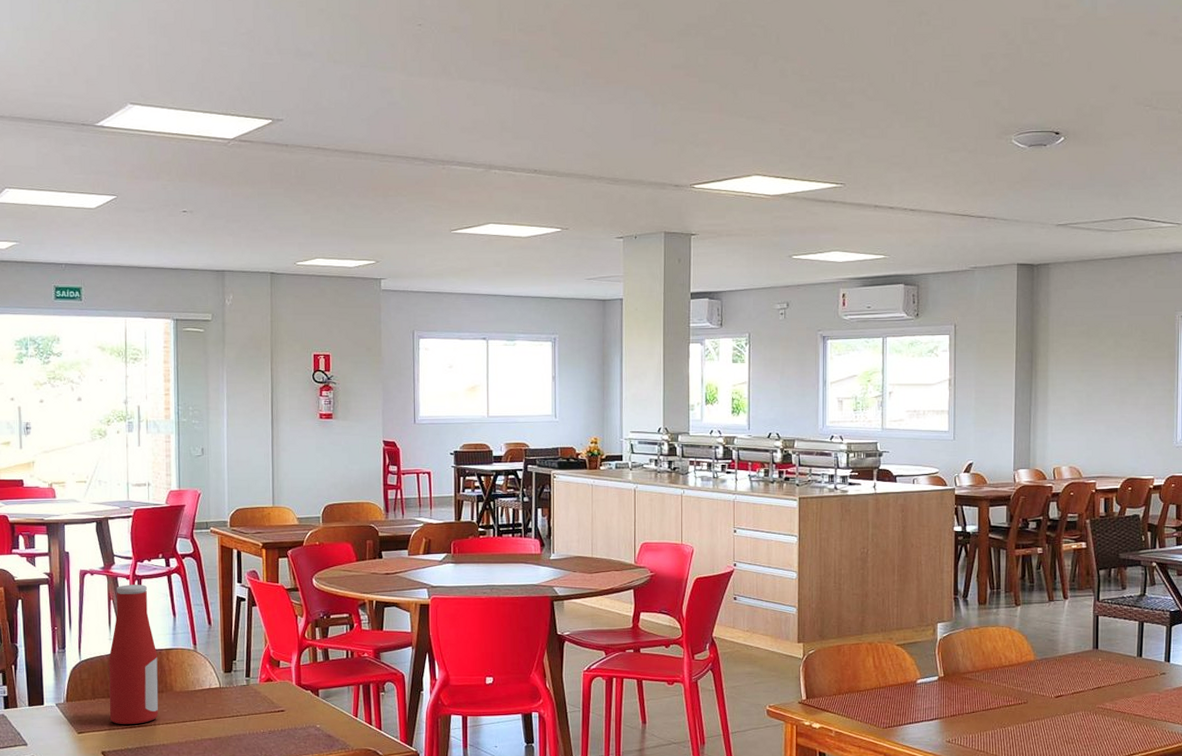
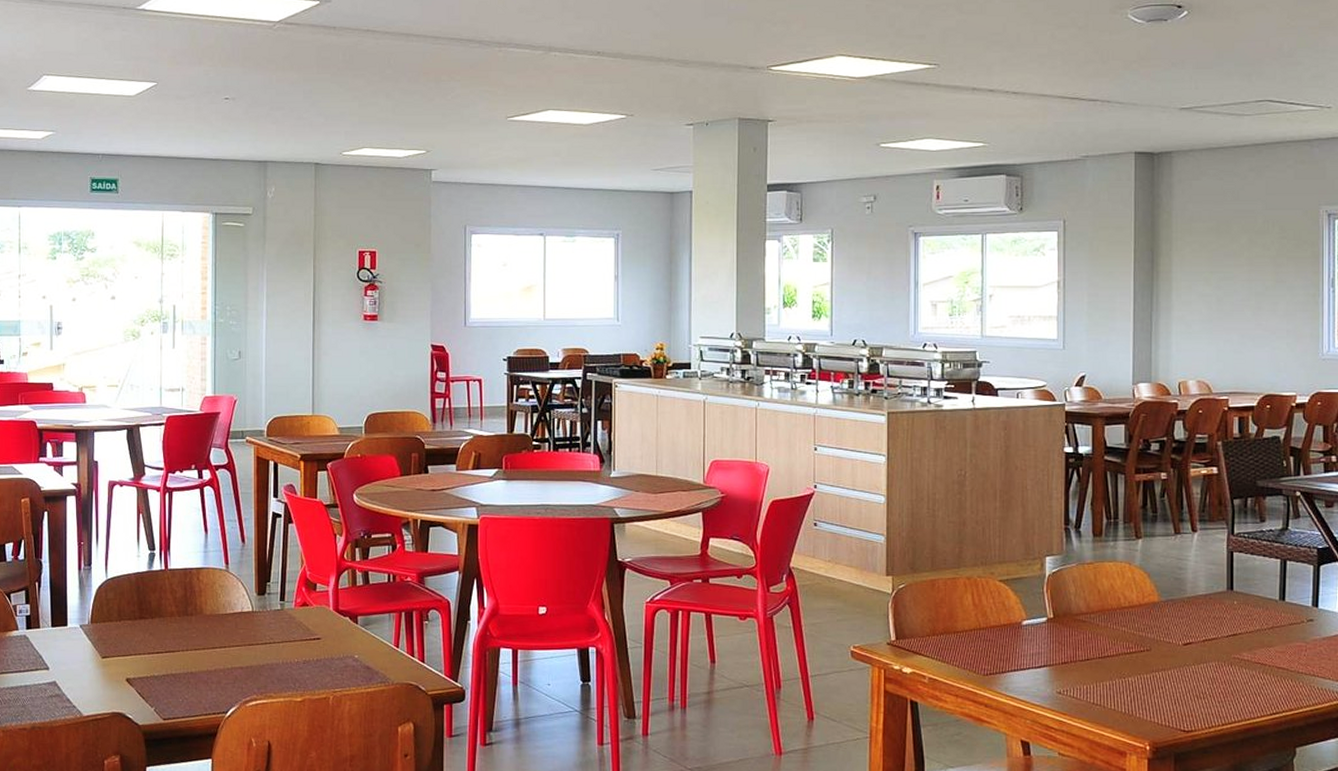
bottle: present [108,585,159,724] -> none [135,497,188,649]

